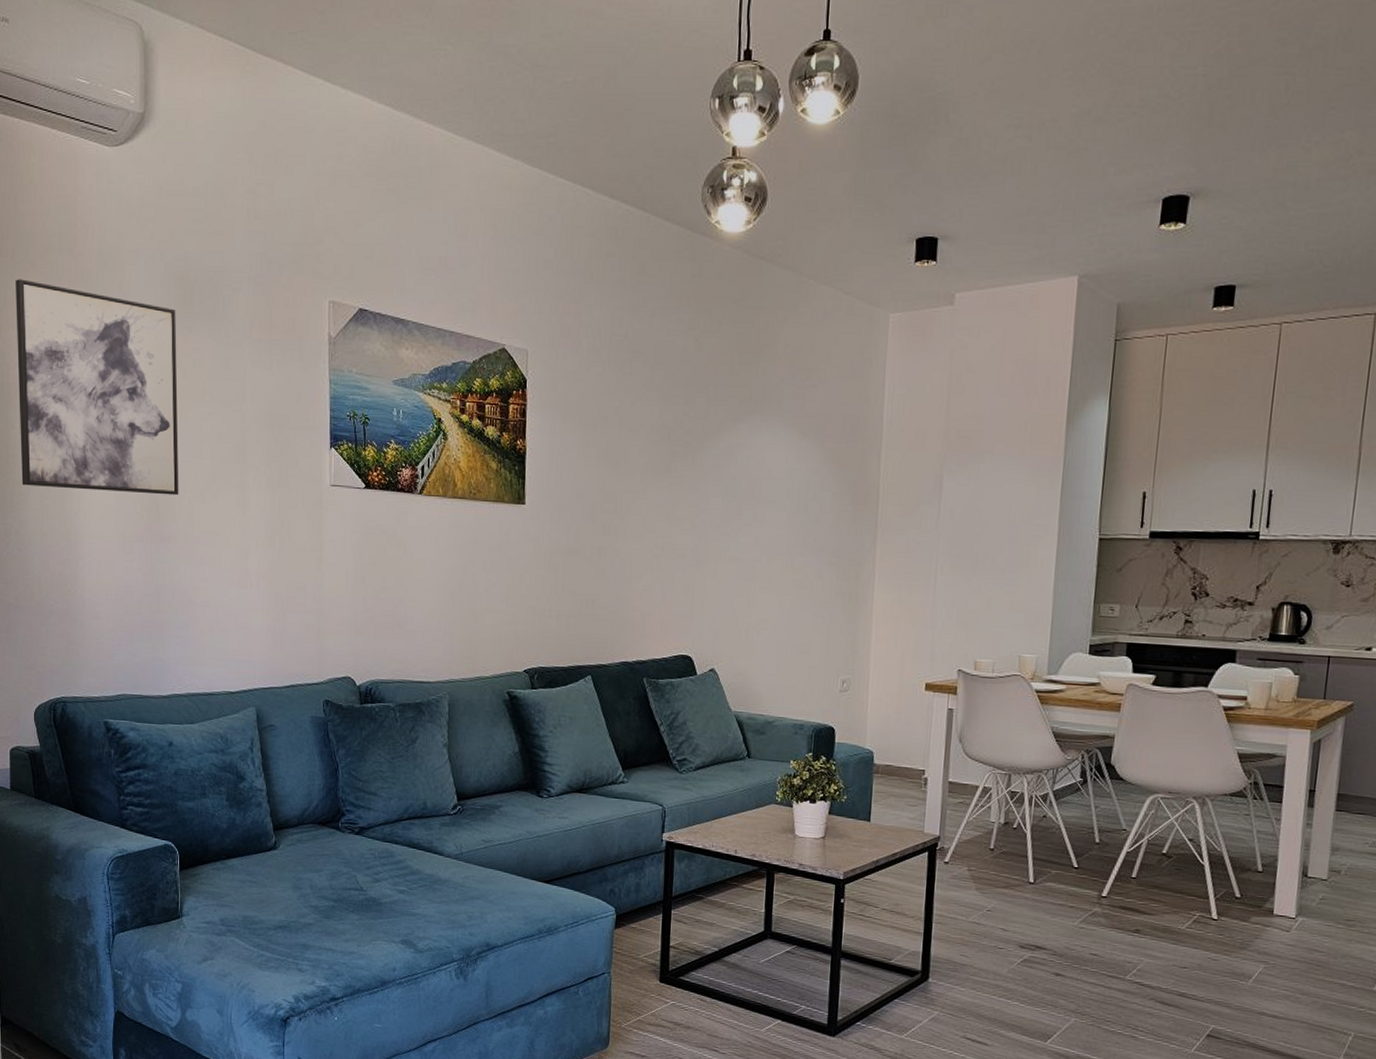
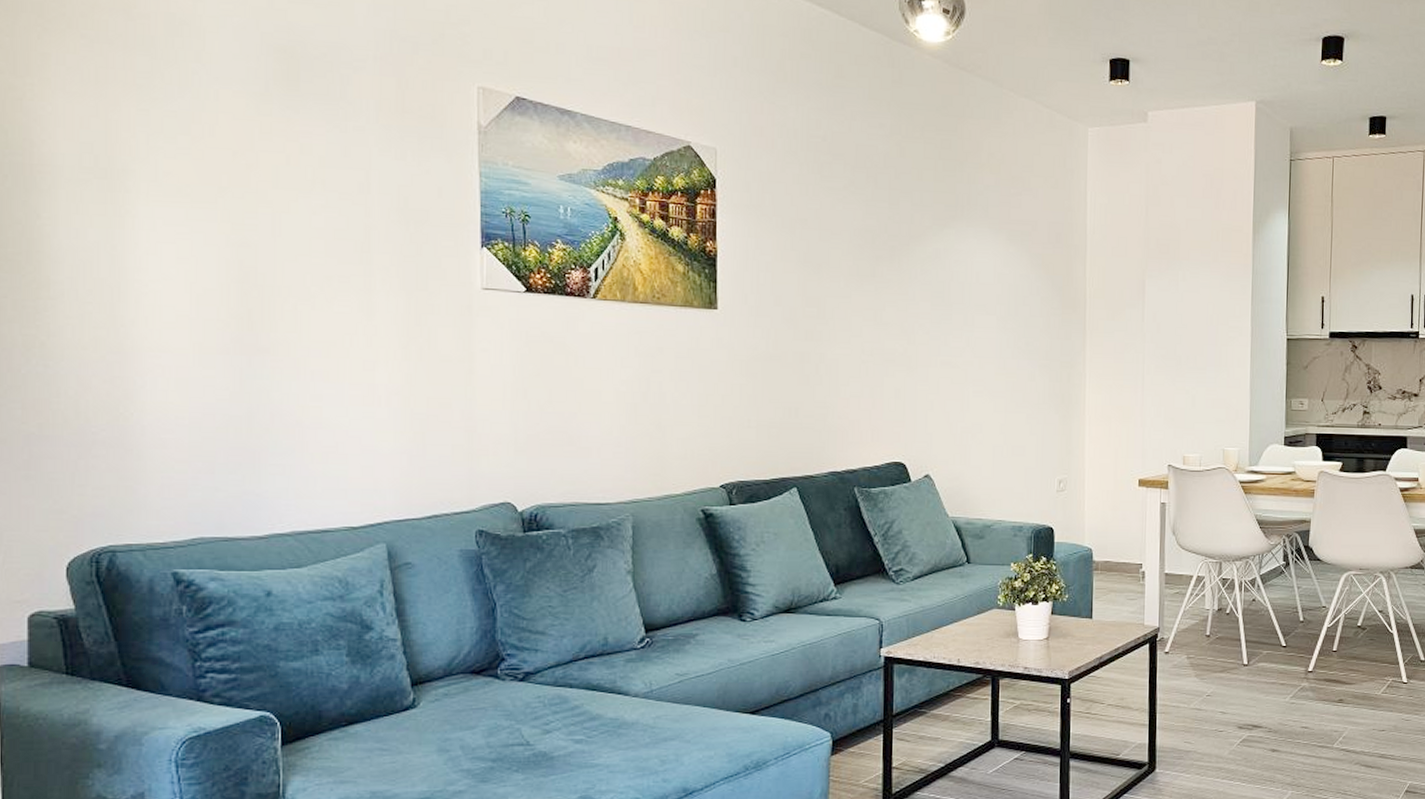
wall art: present [16,279,179,496] -> none [44,40,281,300]

